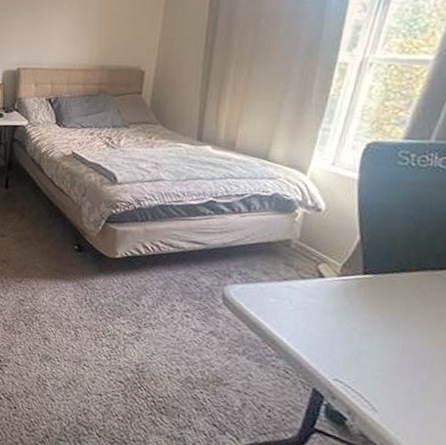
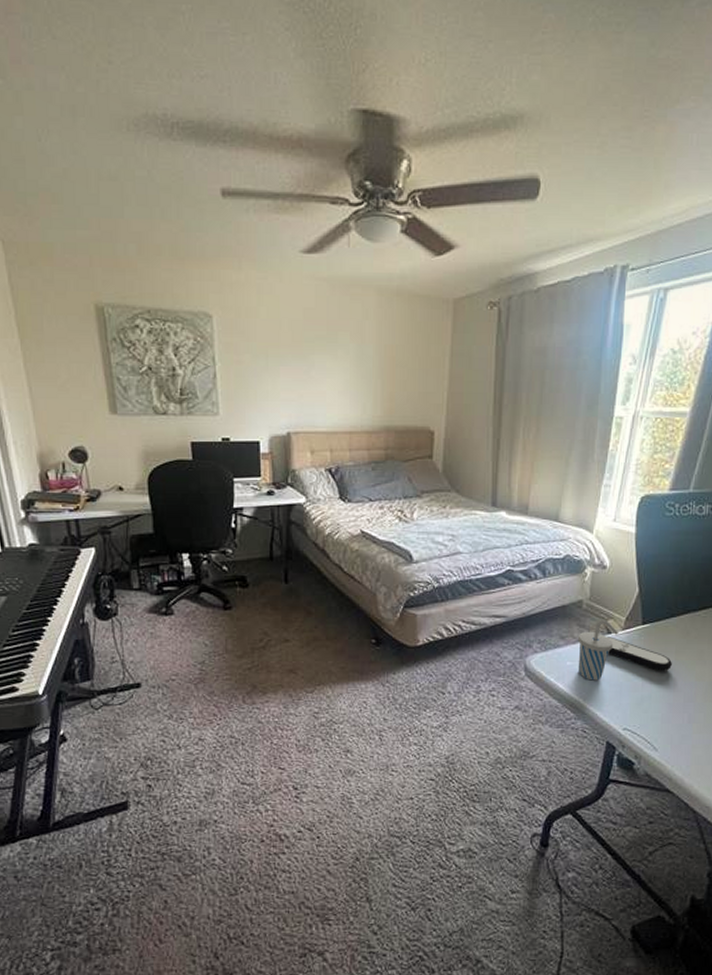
cup: none [282,261,333,323] -> present [577,619,618,681]
remote control: none [319,280,400,329] -> present [607,636,672,671]

